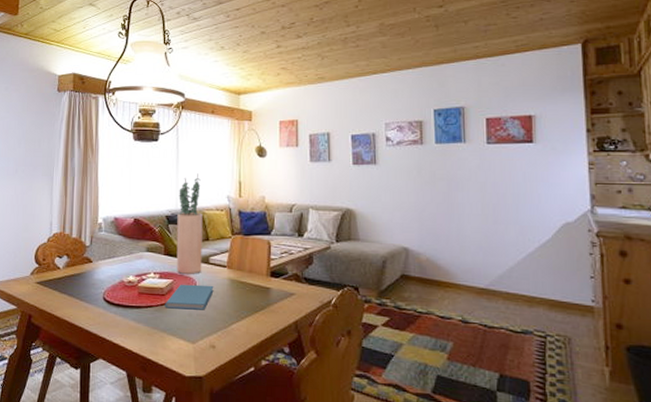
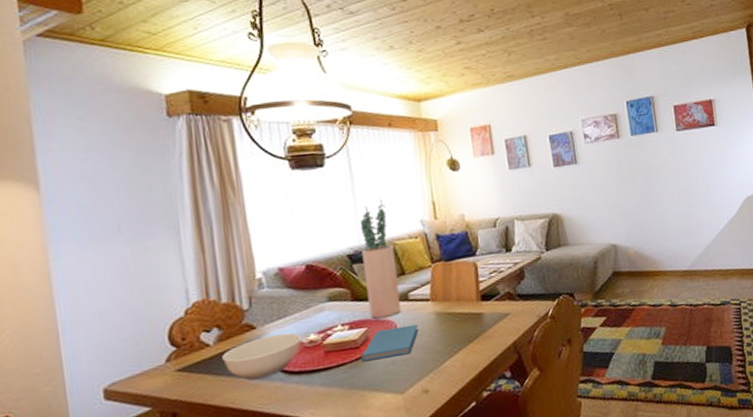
bowl: none [67,270,124,303] -> present [222,332,303,380]

